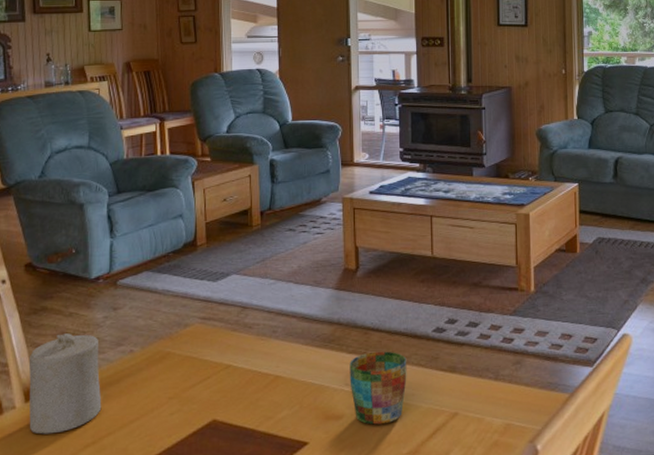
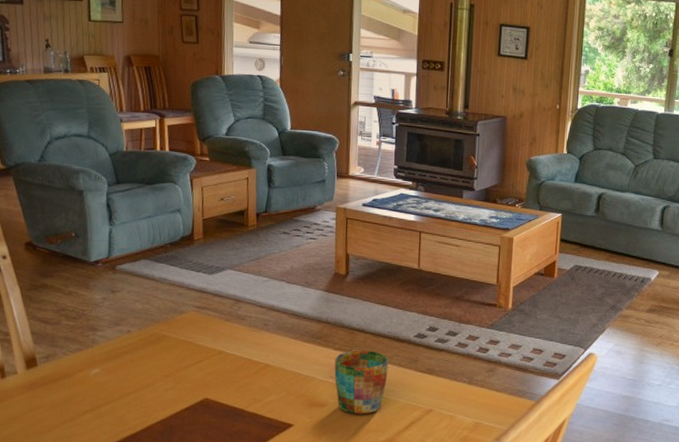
candle: present [29,333,102,434] -> none [30,310,100,399]

